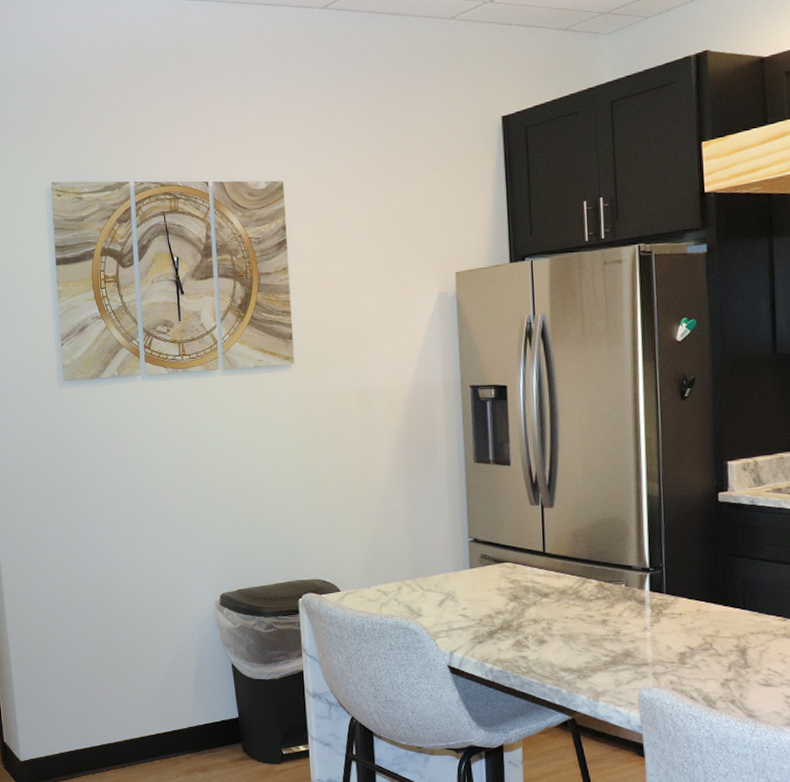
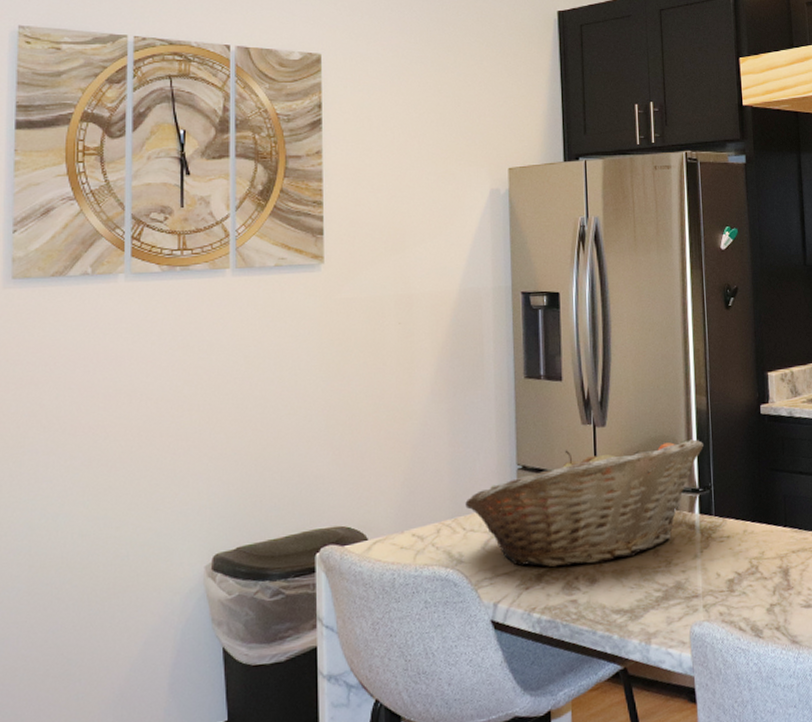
fruit basket: none [423,522,655,627] -> present [465,439,703,568]

